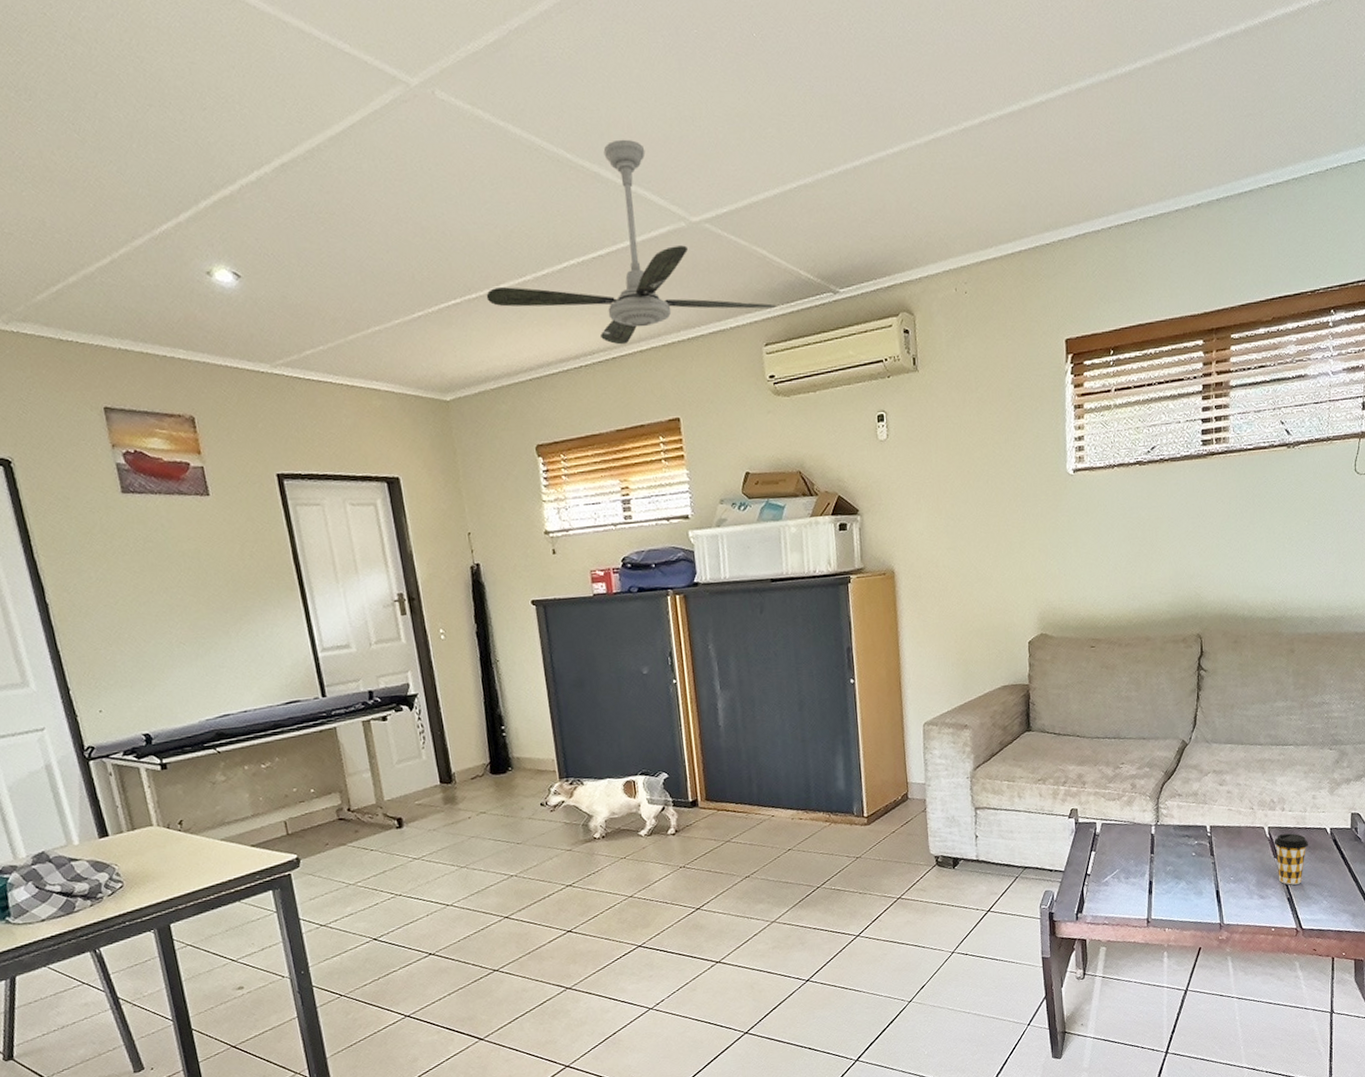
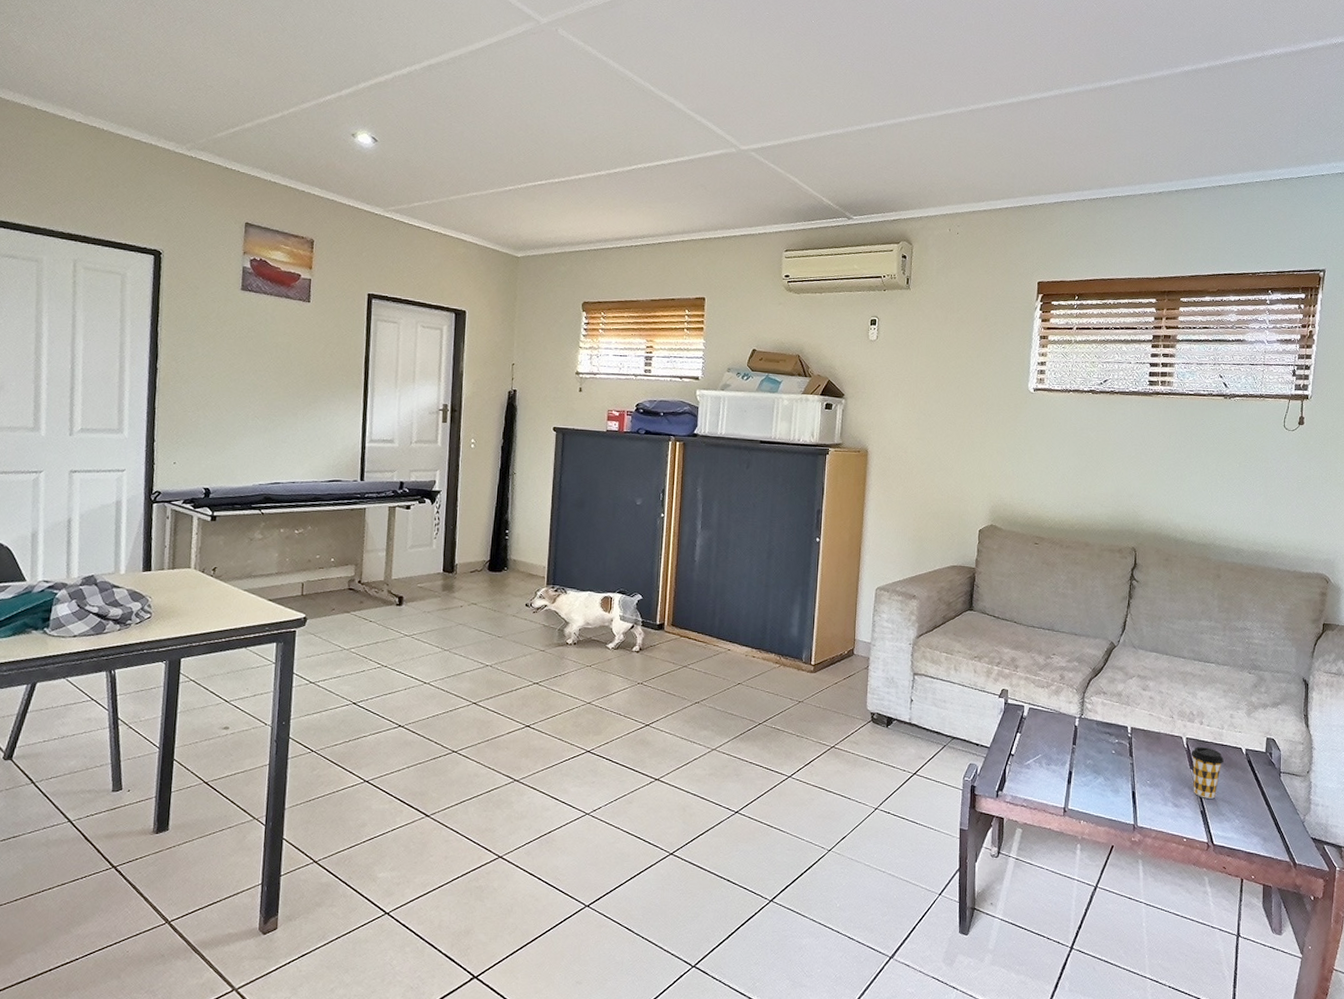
ceiling fan: present [486,139,777,345] -> none [566,82,800,234]

